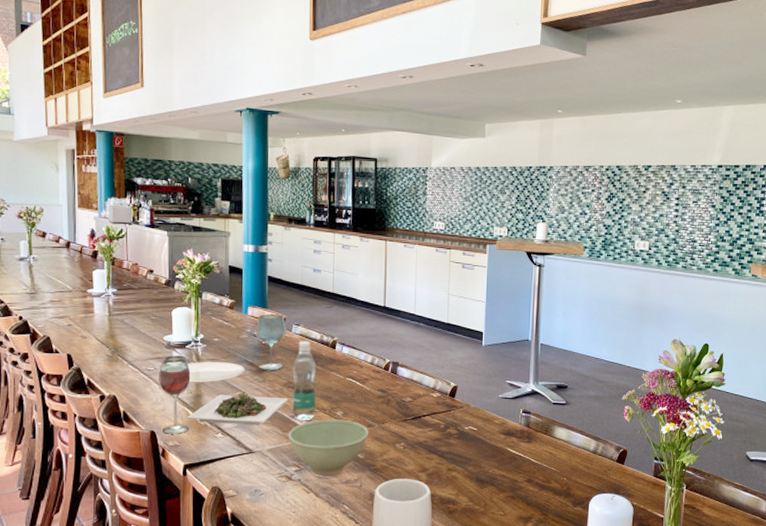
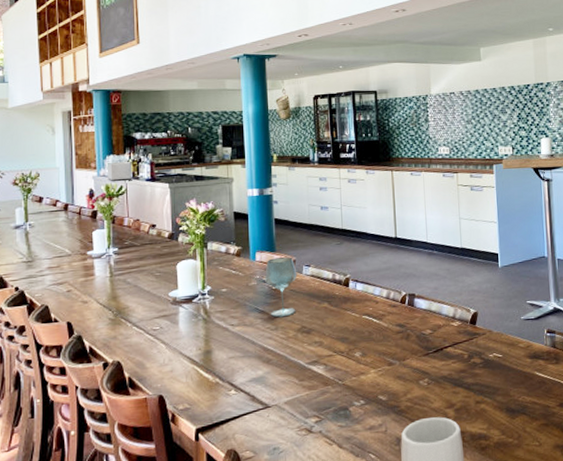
wineglass: present [159,355,191,434] -> none [165,311,199,397]
salad: present [186,392,289,425] -> none [196,342,304,381]
plate: present [187,361,245,383] -> none [195,312,256,339]
bowl: present [288,419,369,476] -> none [305,360,390,425]
bottle: present [292,341,317,421] -> none [306,281,333,367]

